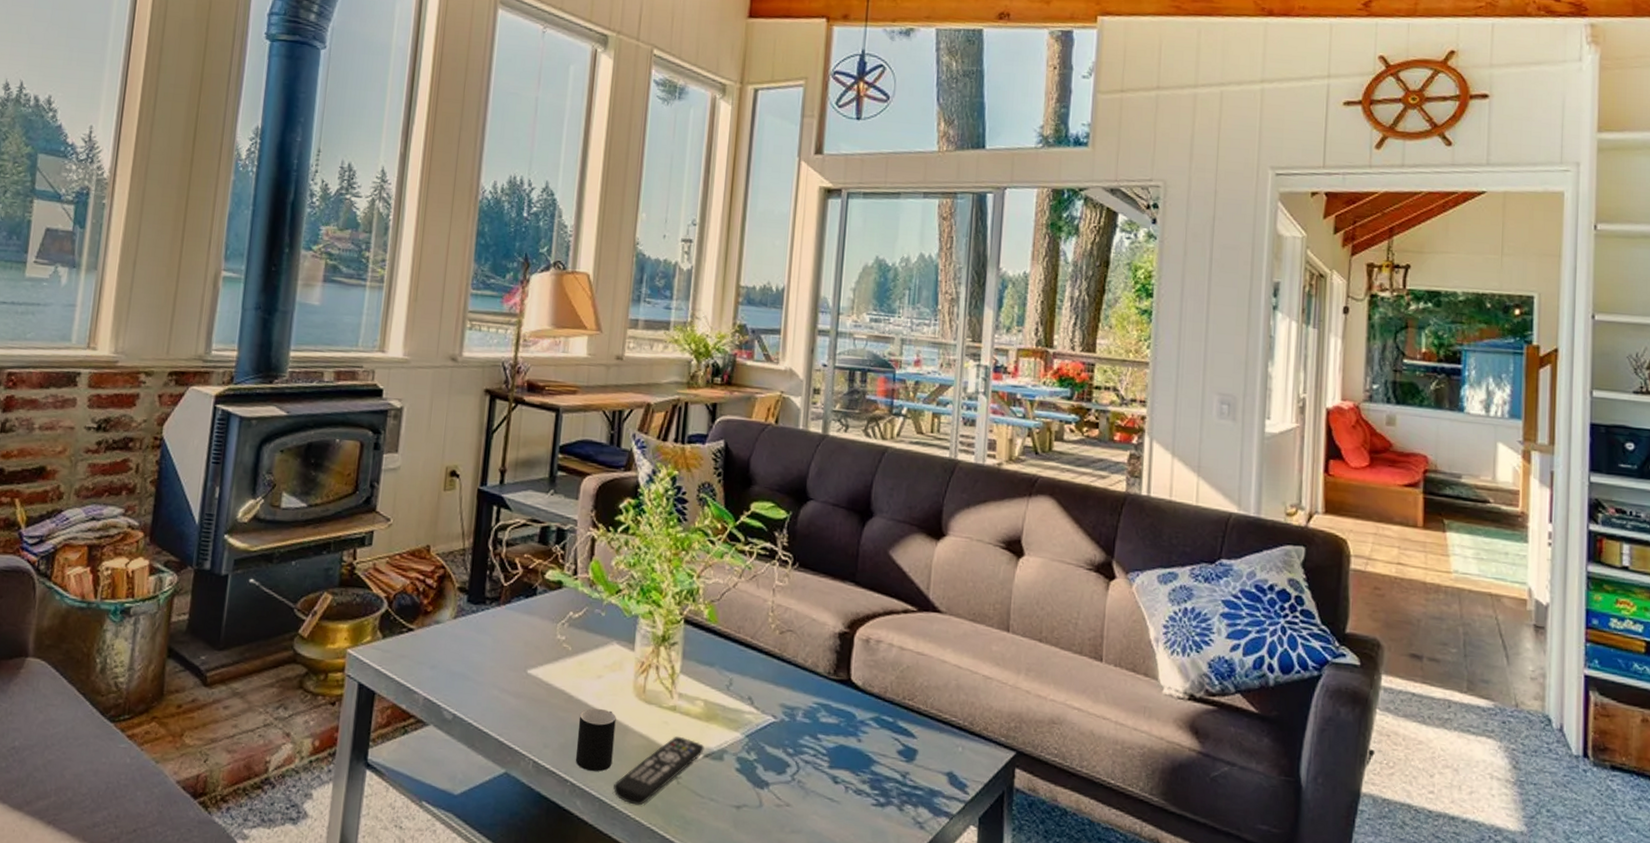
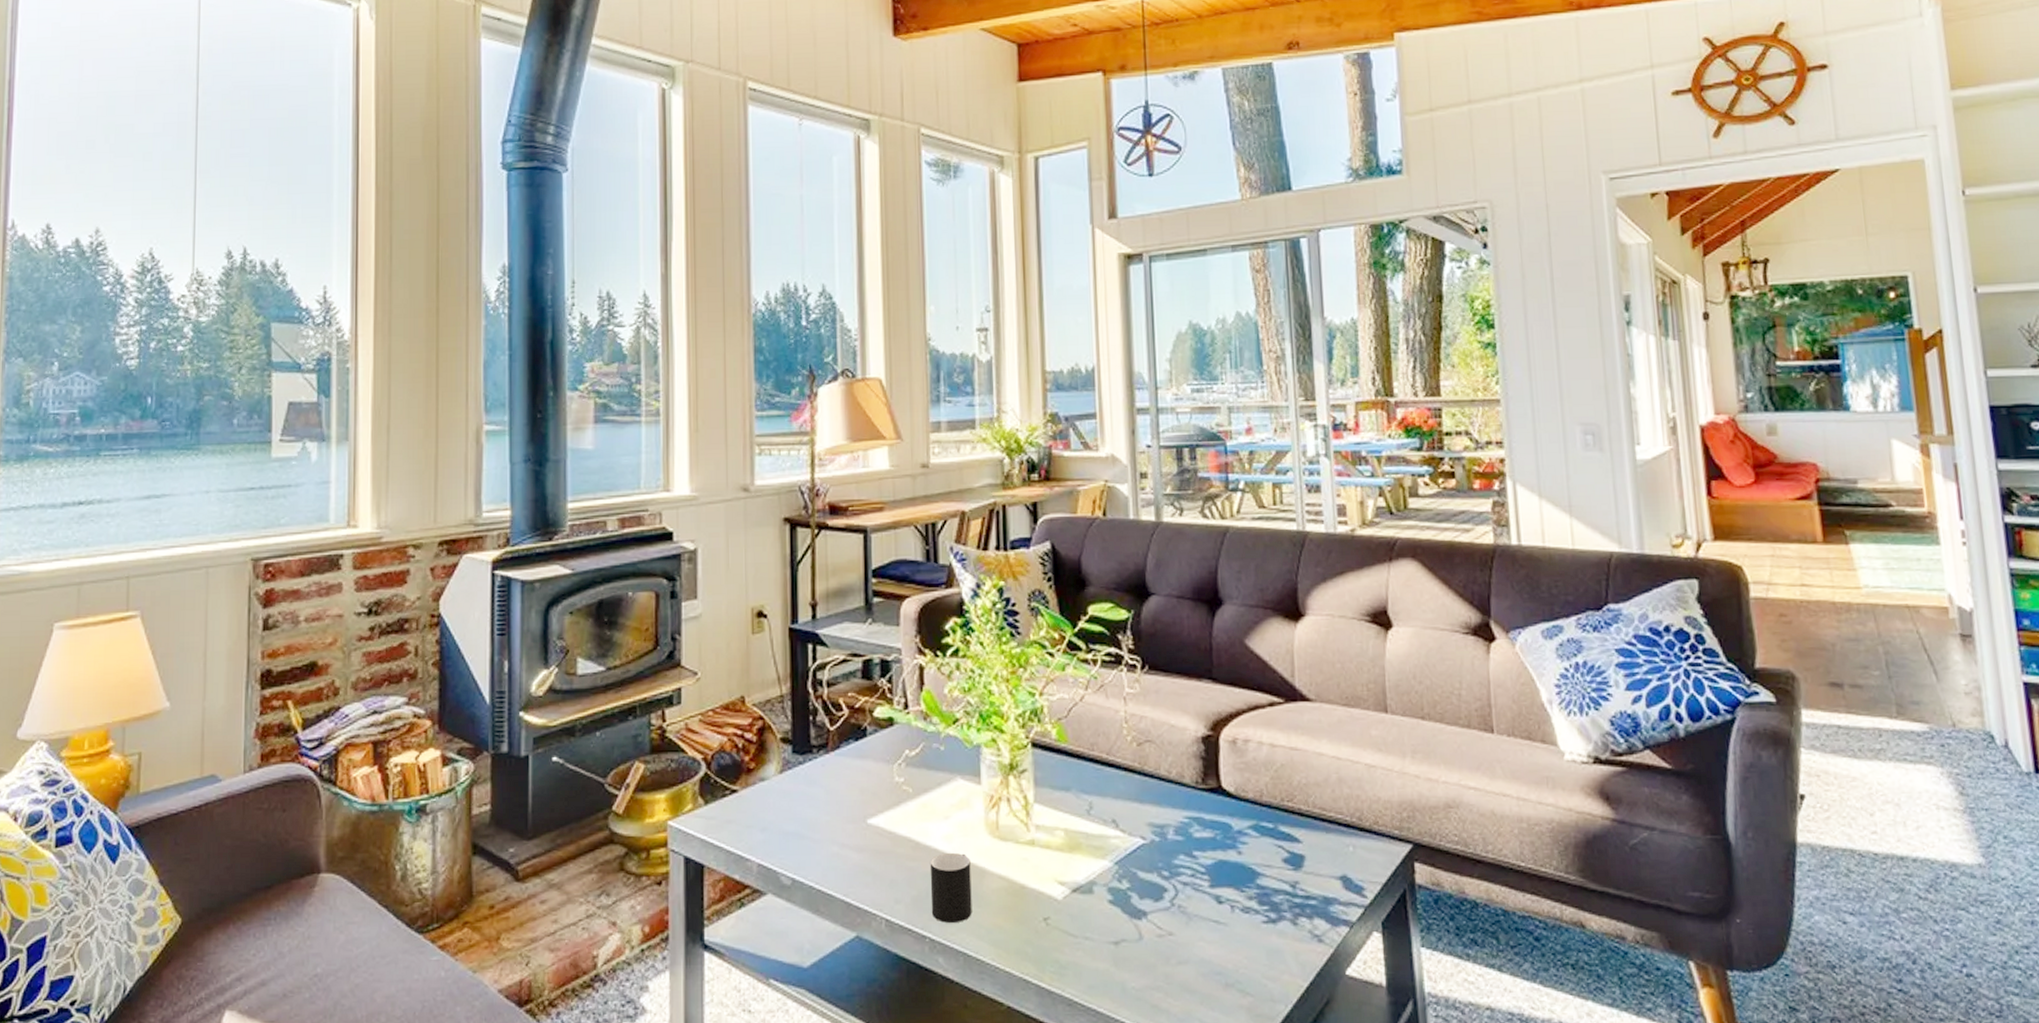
remote control: present [613,736,705,806] -> none [977,872,1071,955]

